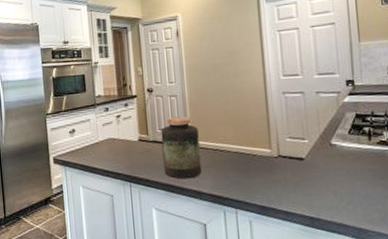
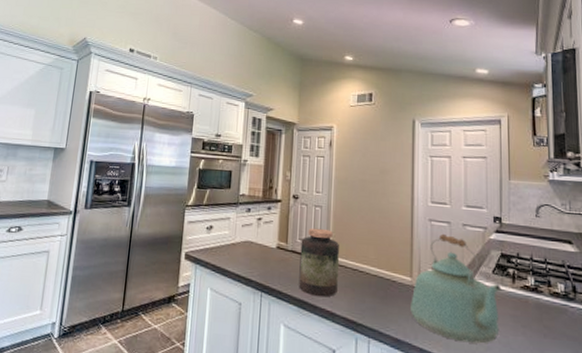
kettle: none [272,103,359,201] -> present [410,233,502,344]

